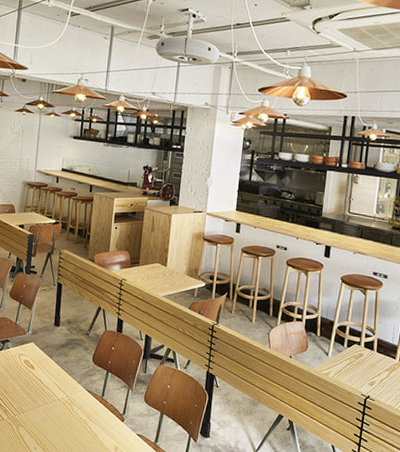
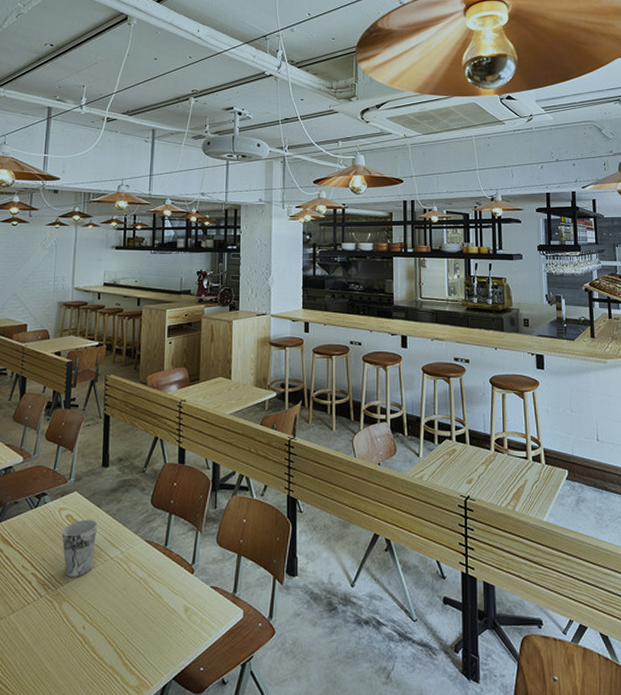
cup: none [20,365,49,410] -> present [61,519,98,578]

